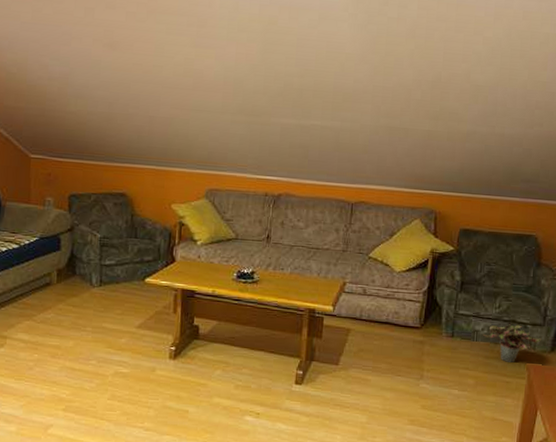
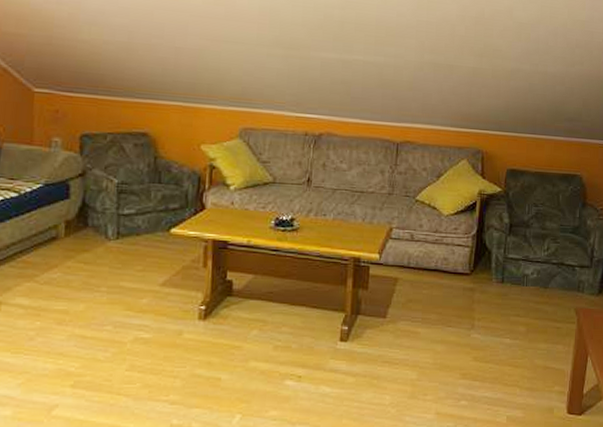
potted plant: present [482,324,541,363] -> none [532,267,589,307]

